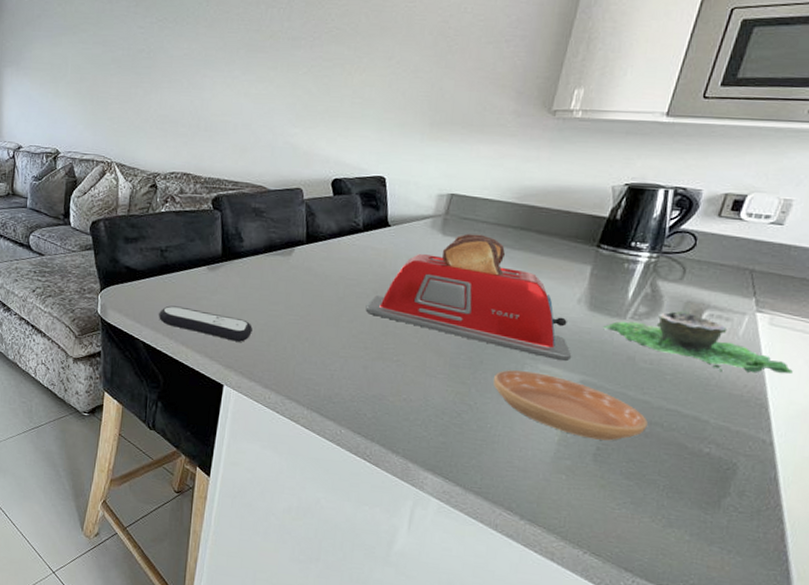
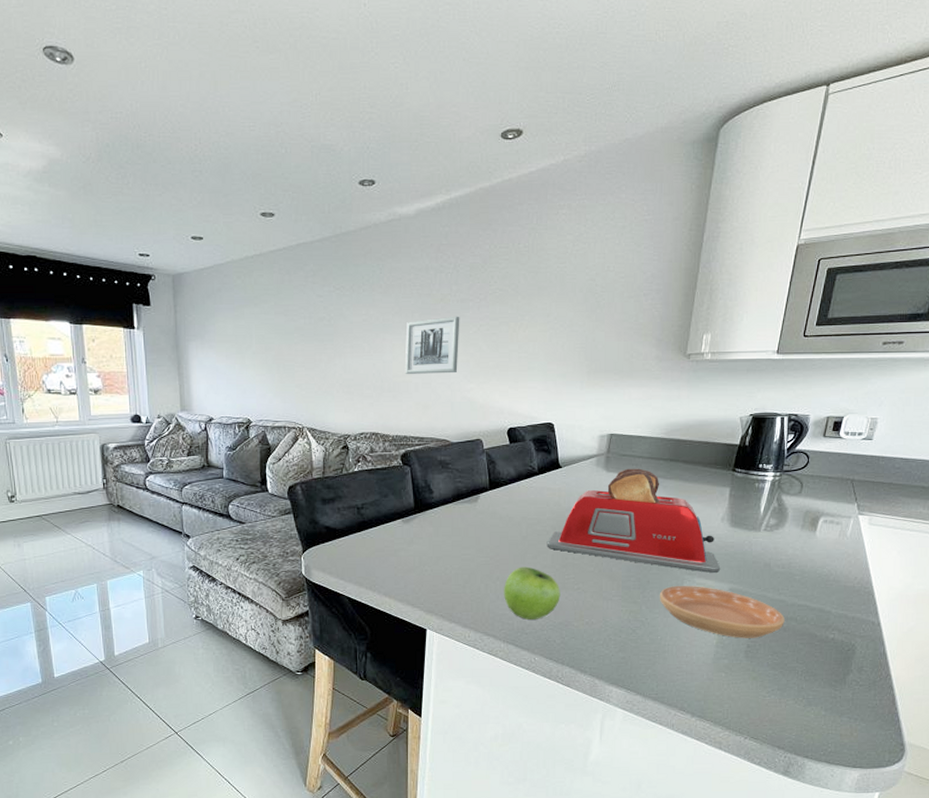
remote control: present [159,305,252,342] -> none [361,559,448,587]
wall art: none [224,54,290,116] -> present [405,316,460,374]
fruit: none [312,330,377,389] -> present [504,566,561,620]
succulent planter: present [602,310,793,374] -> none [742,519,889,568]

